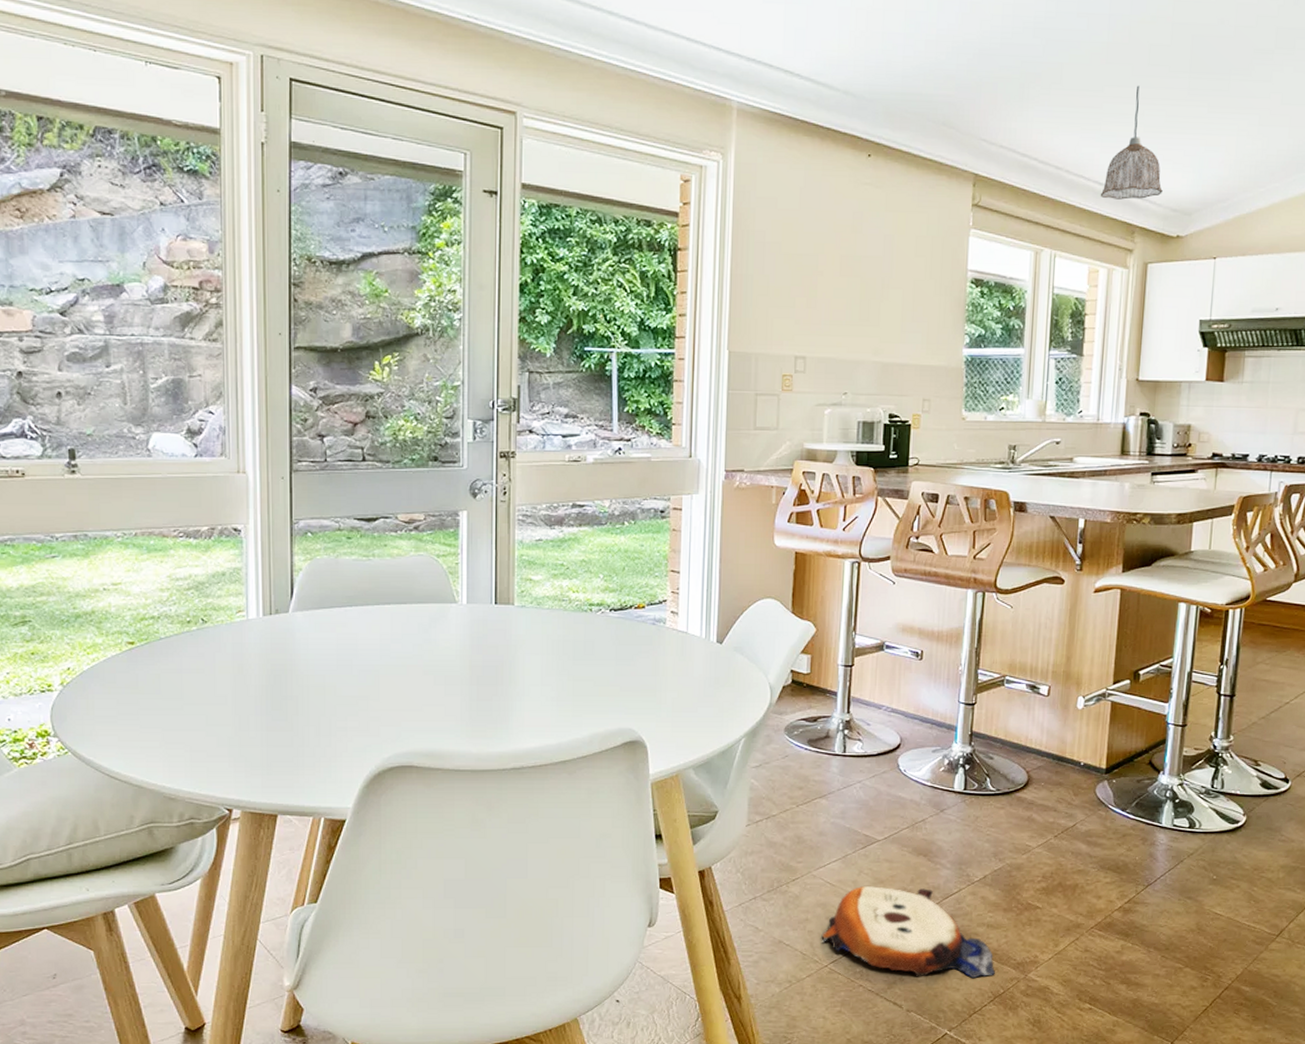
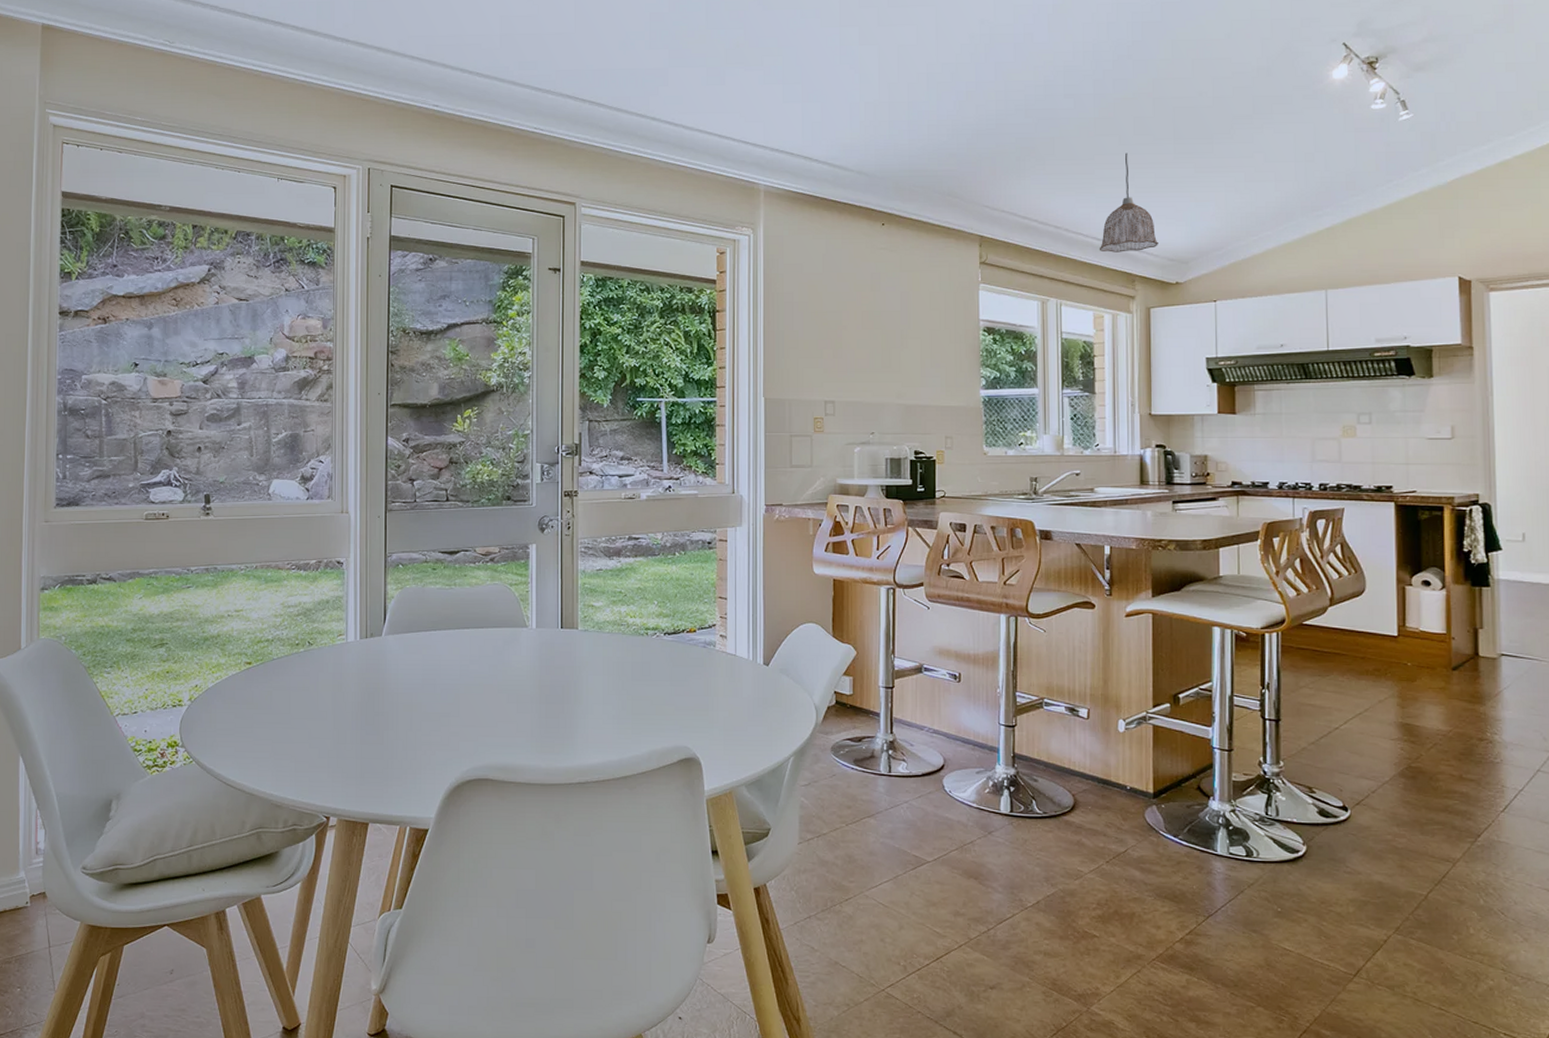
plush toy: present [821,886,995,978] -> none [877,908,1056,1009]

